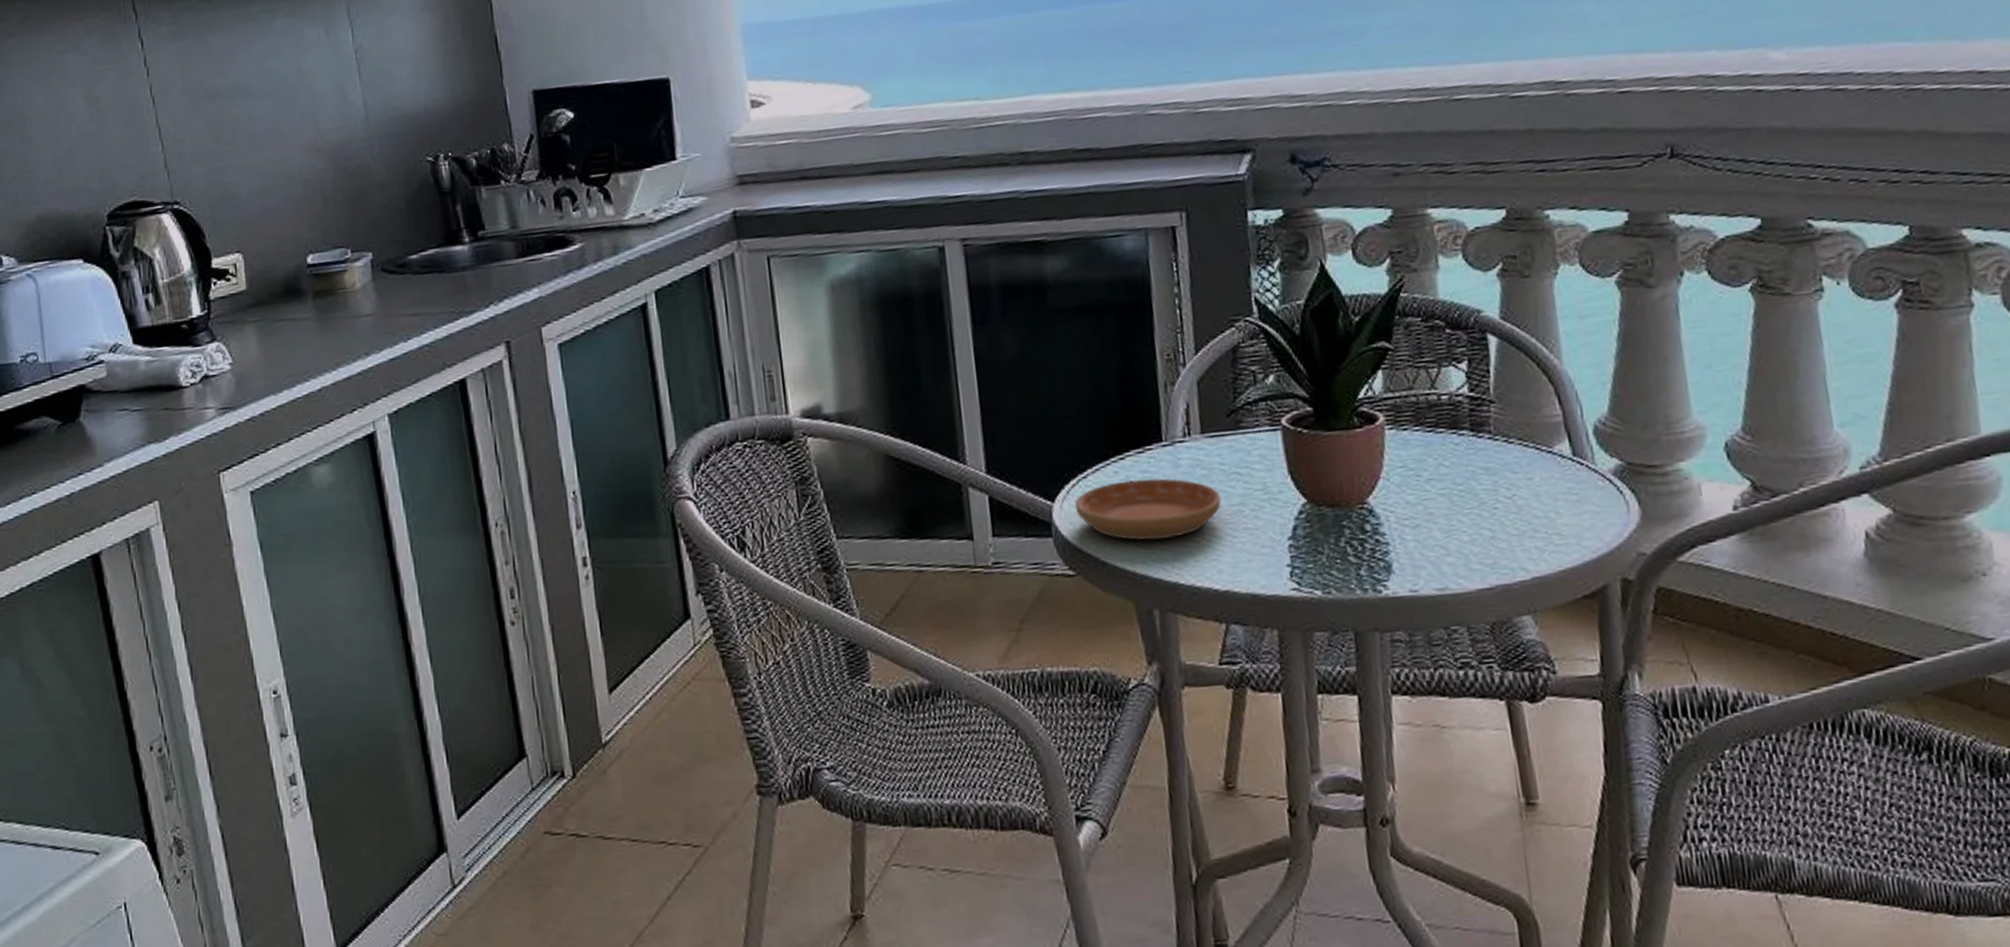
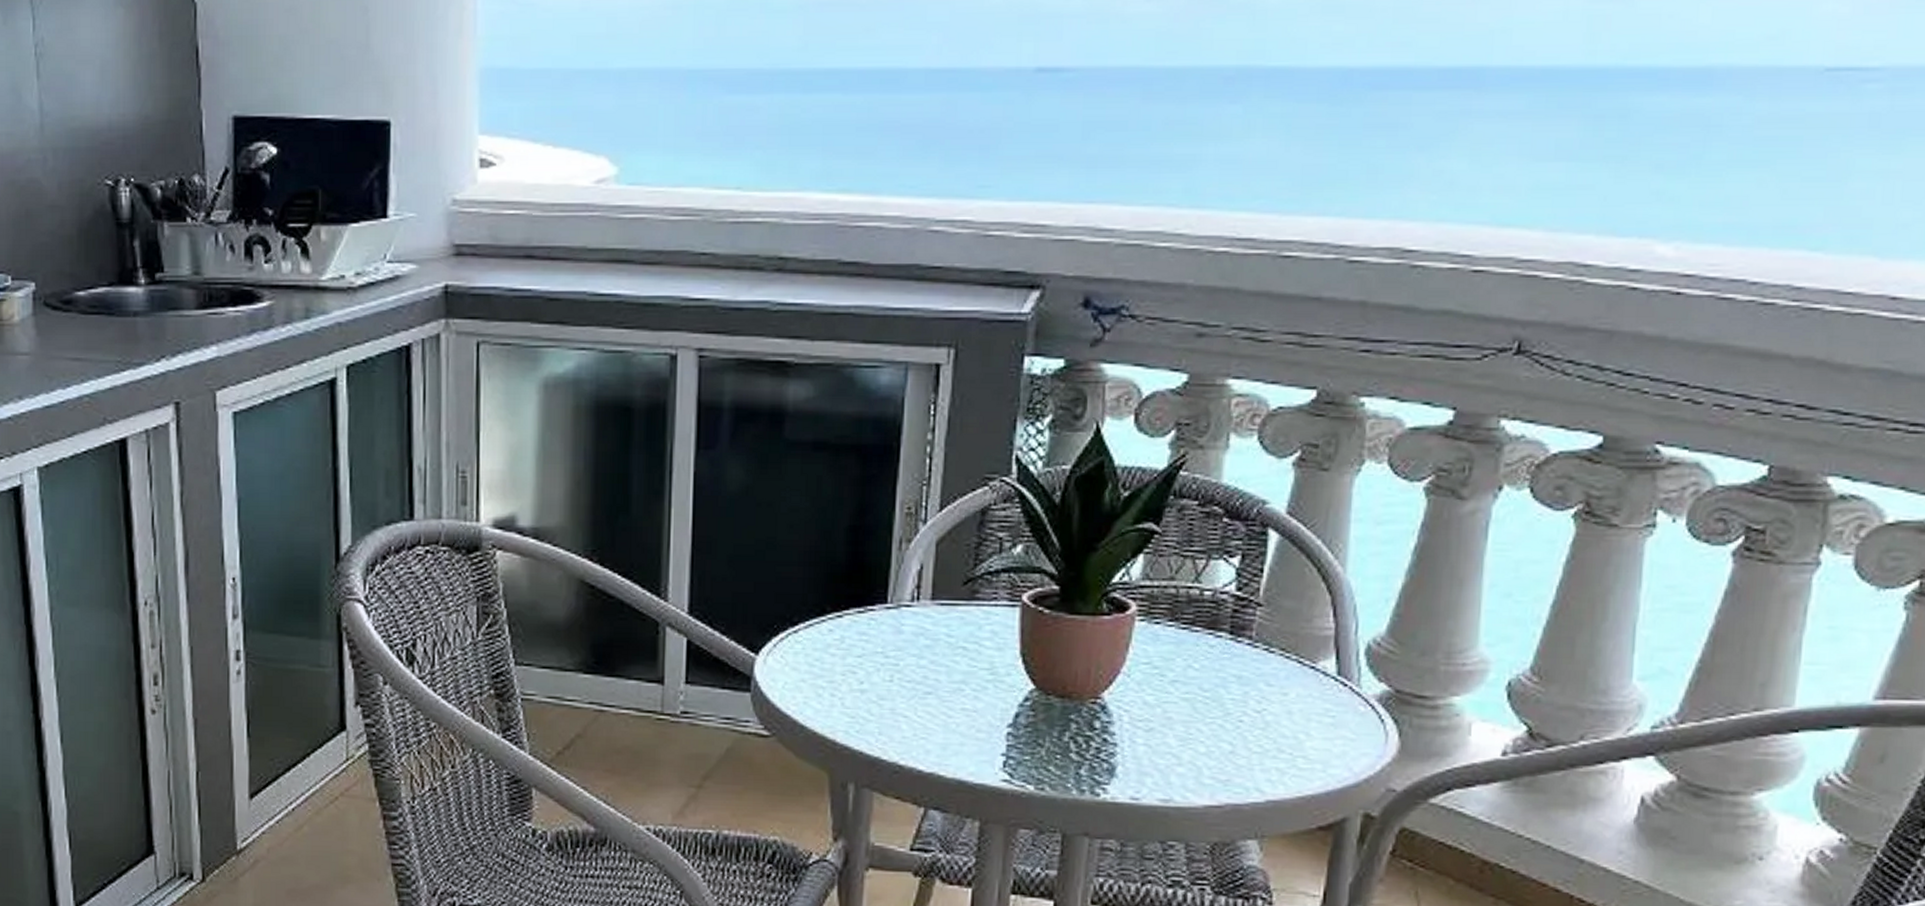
saucer: present [1074,478,1222,541] -> none [780,641,942,710]

